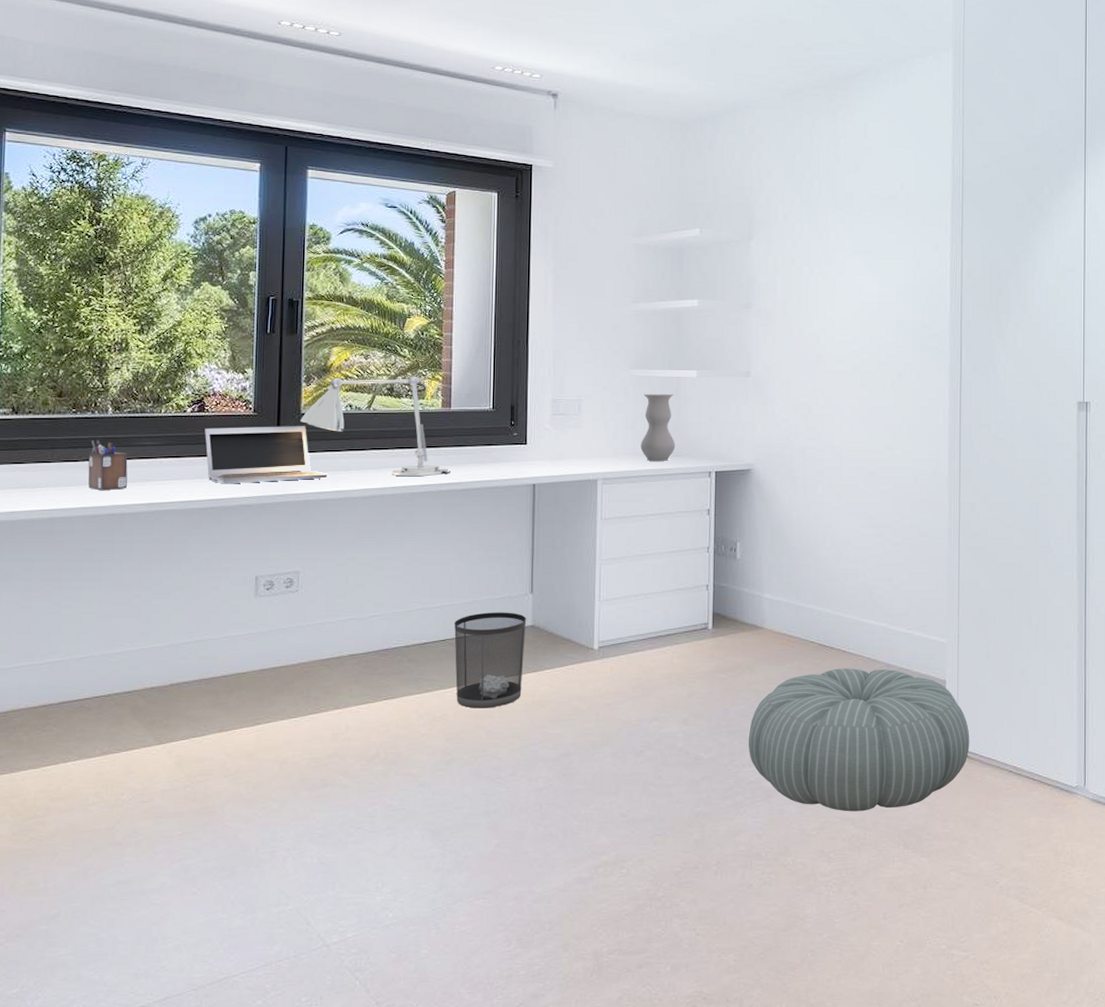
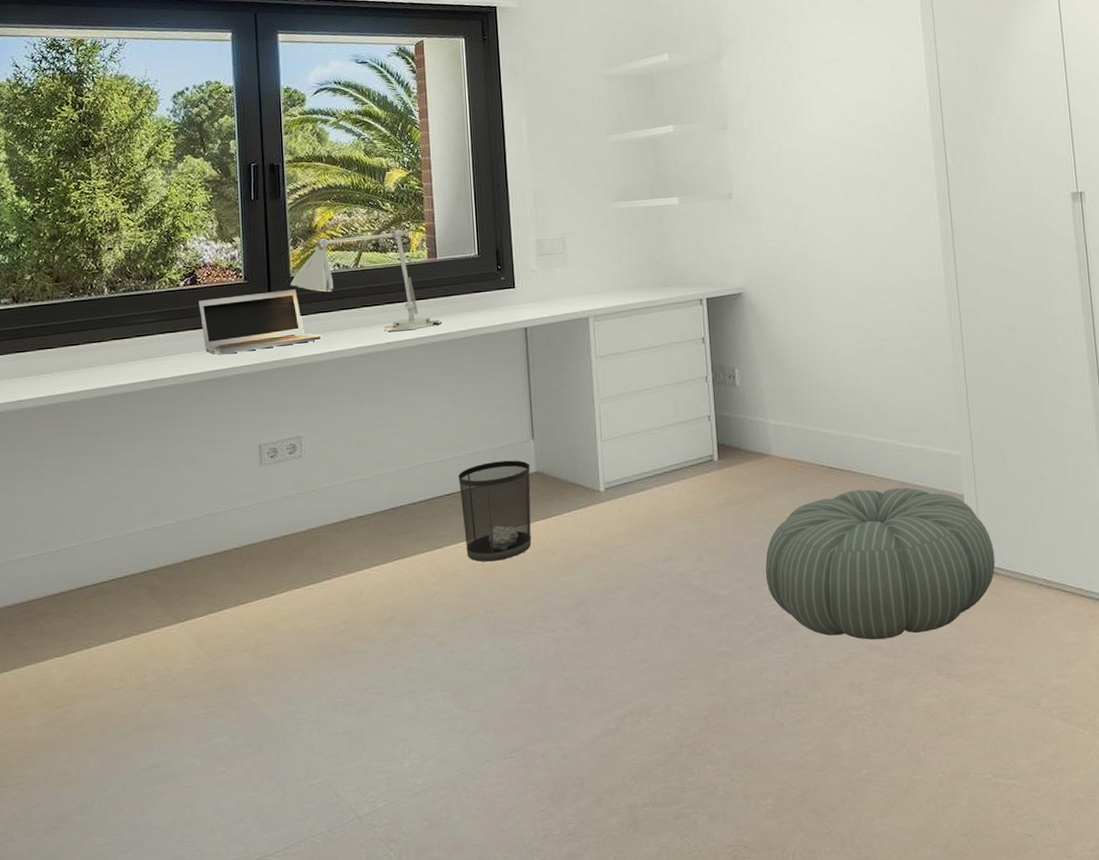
desk organizer: present [88,440,128,491] -> none [88,321,128,372]
vase: present [641,393,676,461] -> none [627,223,664,294]

